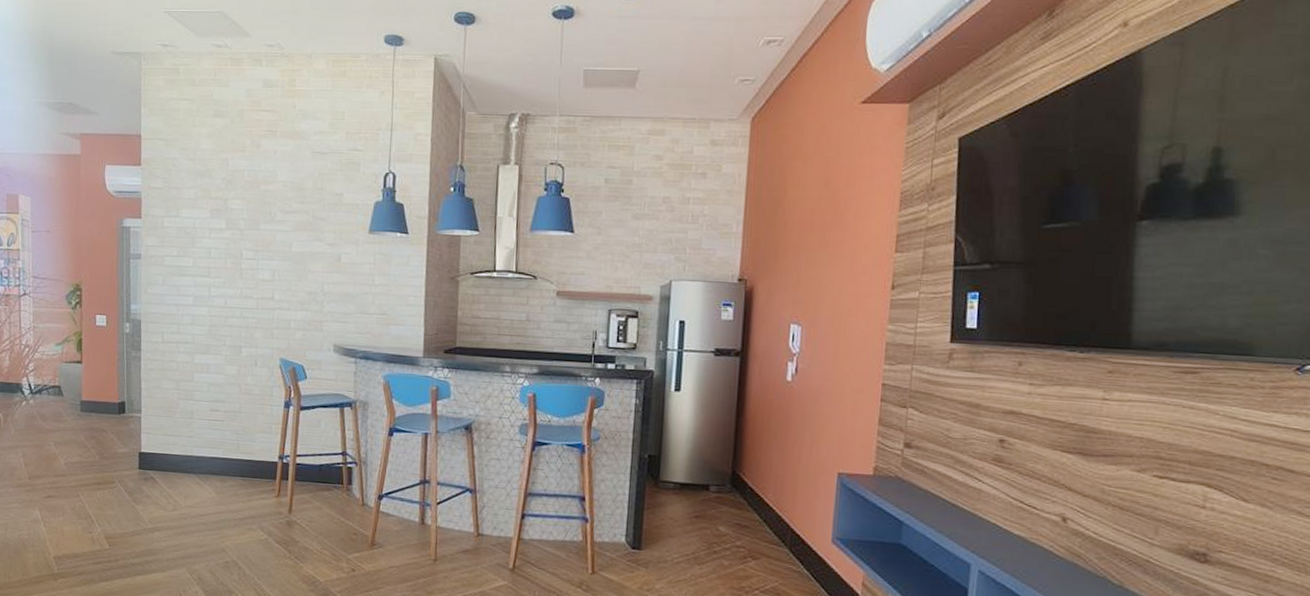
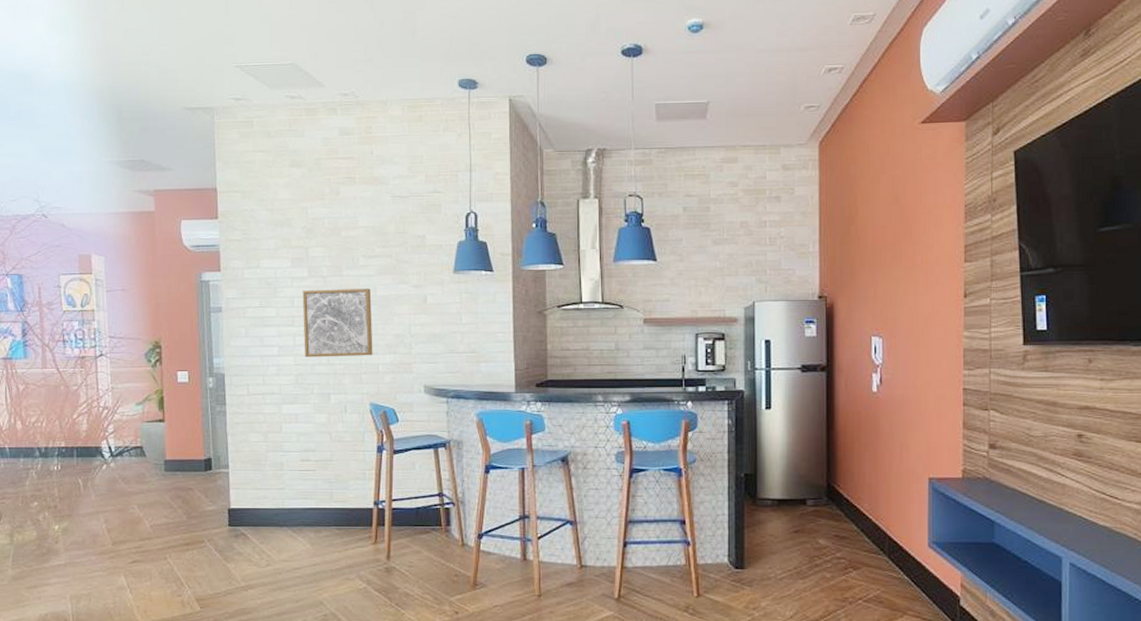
wall art: none [218,242,287,312] -> present [302,288,373,358]

